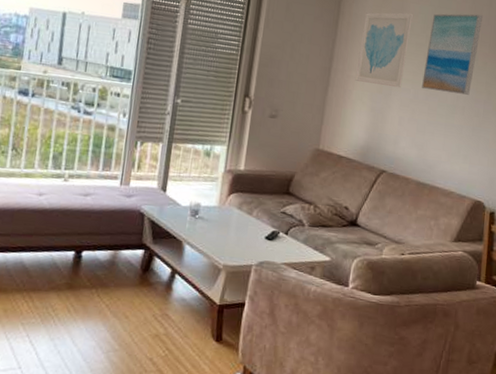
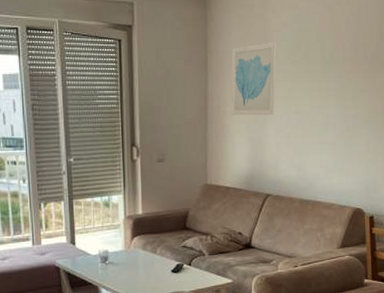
wall art: present [422,13,483,95] -> none [293,33,342,112]

